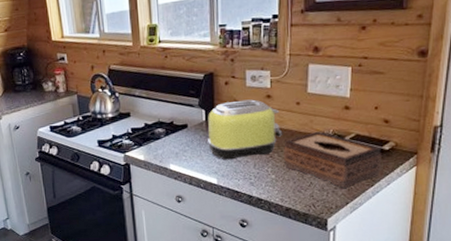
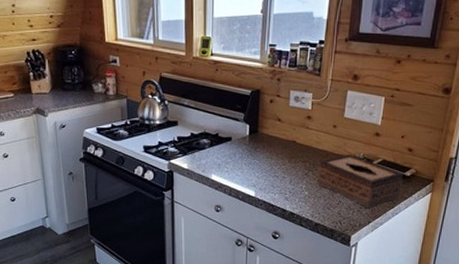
toaster: present [208,99,283,160] -> none [249,119,319,175]

